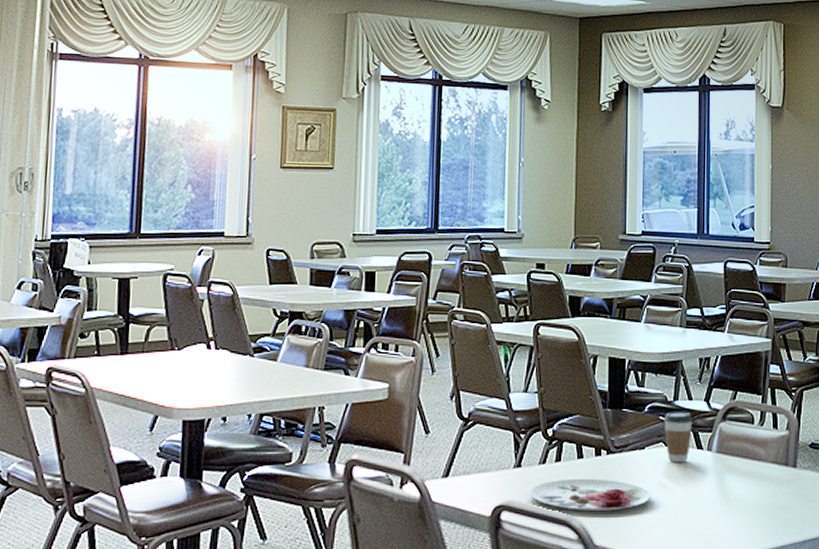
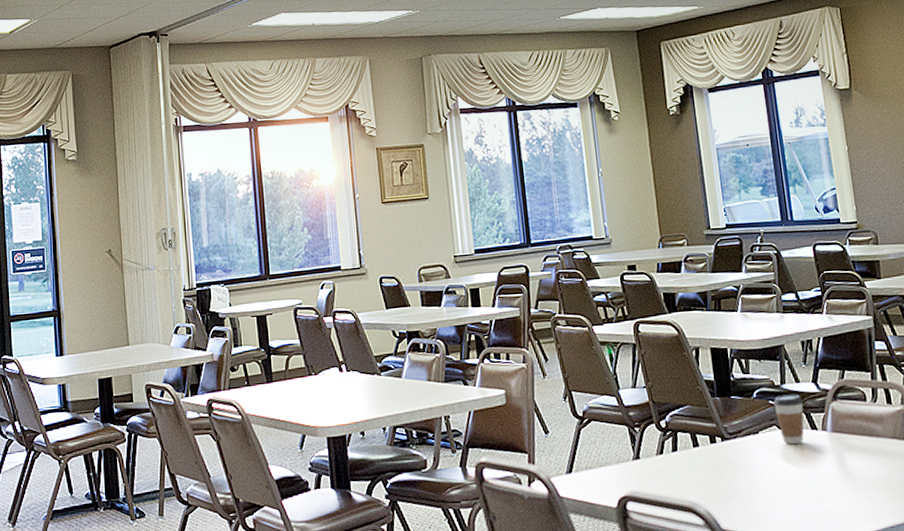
plate: present [529,478,650,511] -> none [651,465,771,497]

